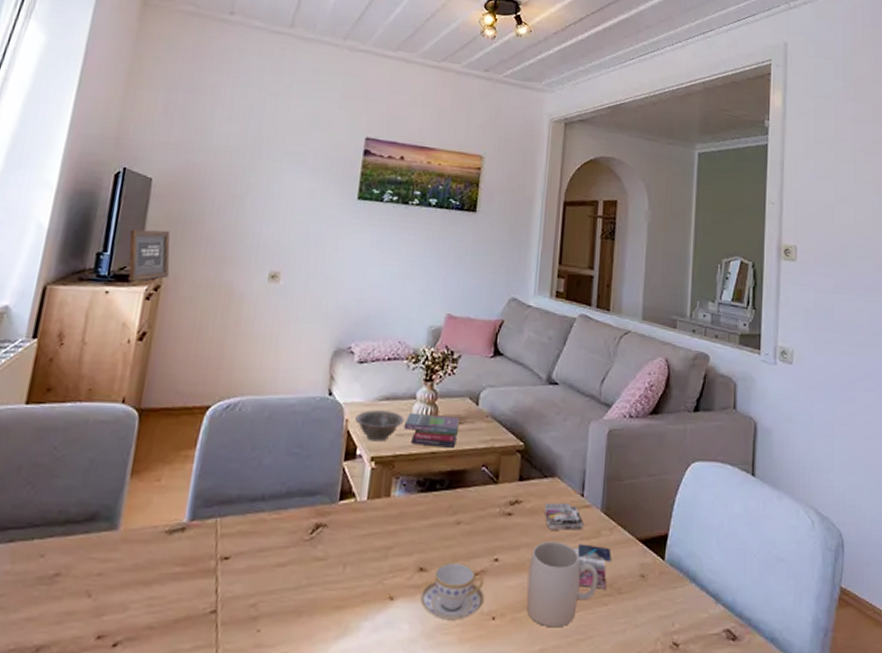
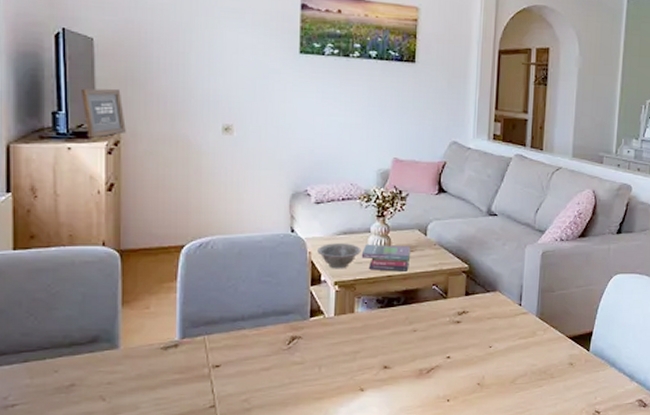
teacup: present [419,561,485,620] -> none [386,360,440,404]
mug: present [526,541,599,628] -> none [474,341,534,405]
magazine: present [544,502,611,589] -> none [487,311,545,375]

